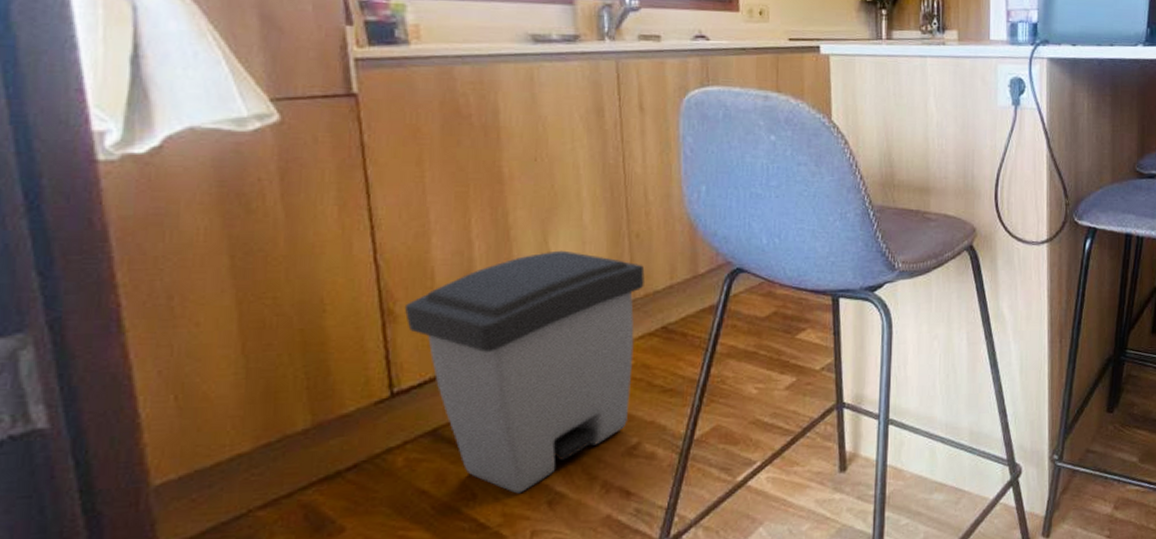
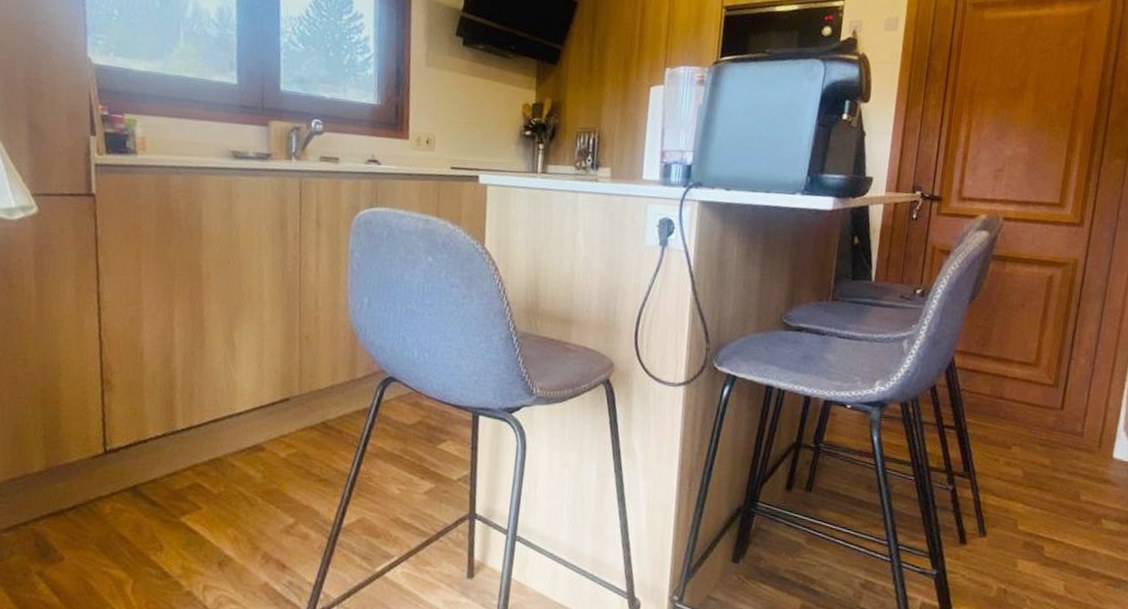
trash can: present [404,250,645,494] -> none [118,343,311,552]

